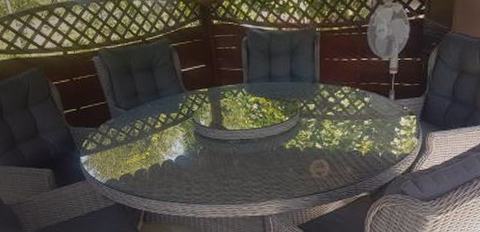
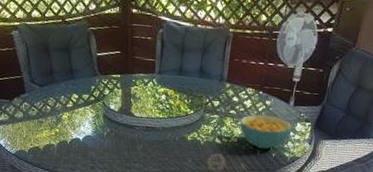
cereal bowl: none [339,112,396,150] -> present [239,114,293,150]

